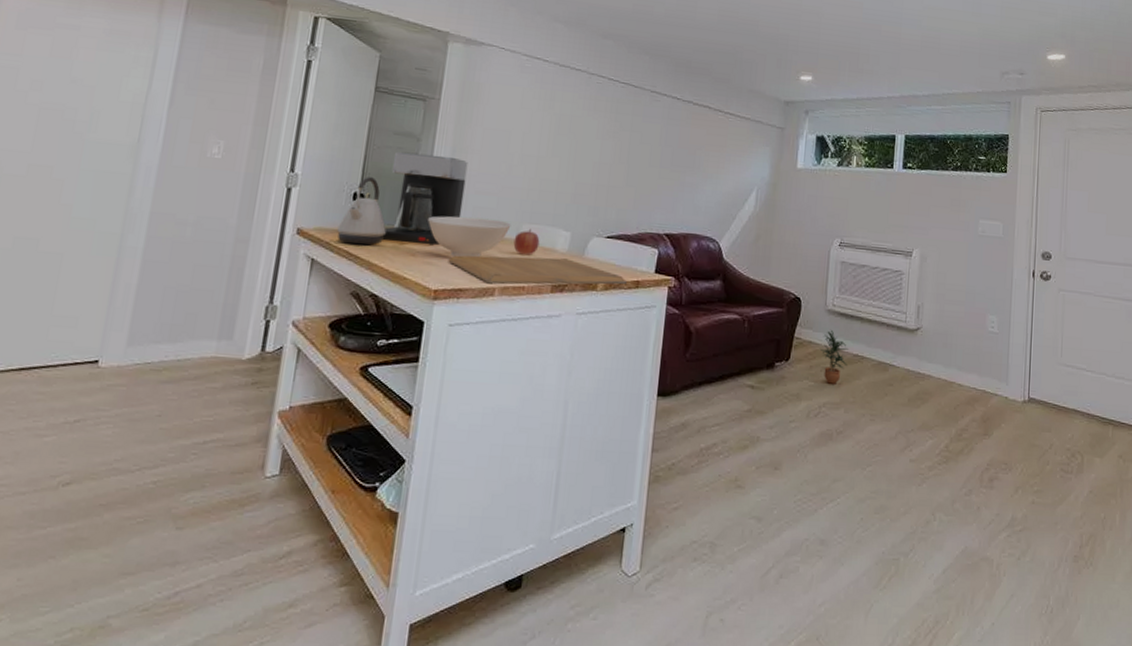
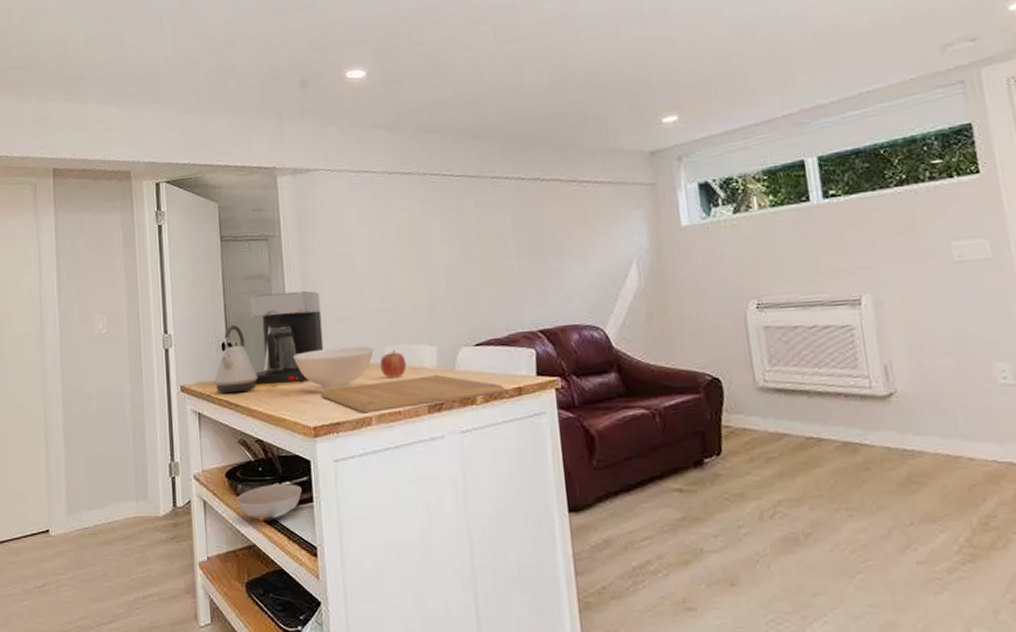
bowl: none [336,340,409,376] -> present [237,484,302,521]
potted plant: present [820,329,848,384] -> none [759,410,800,477]

